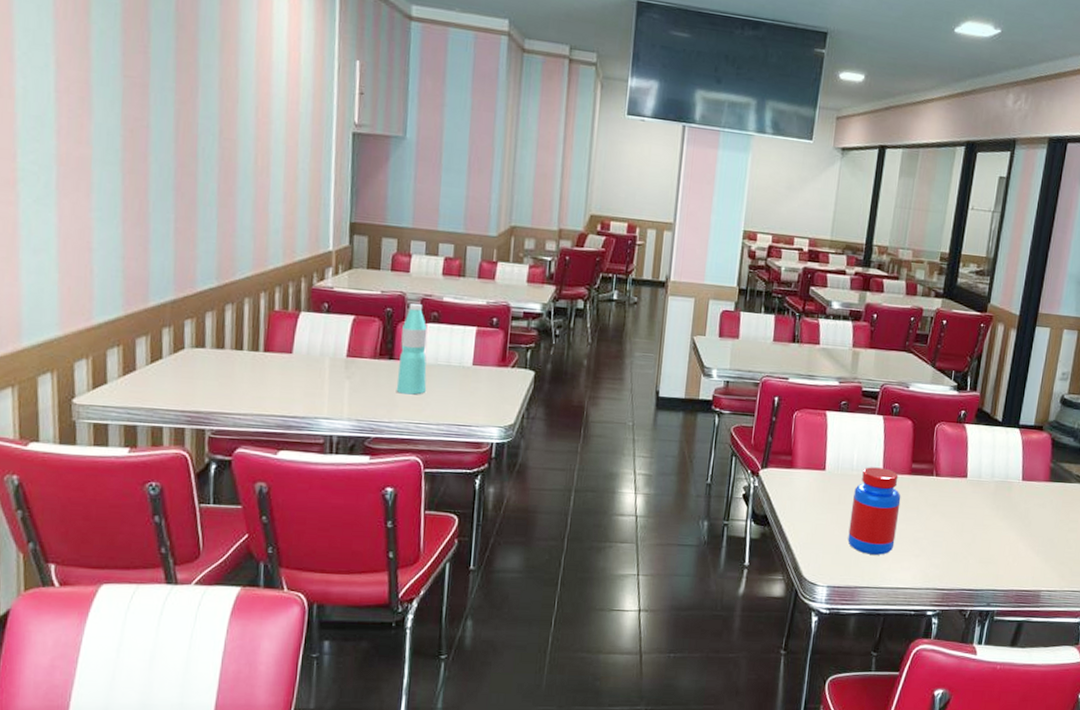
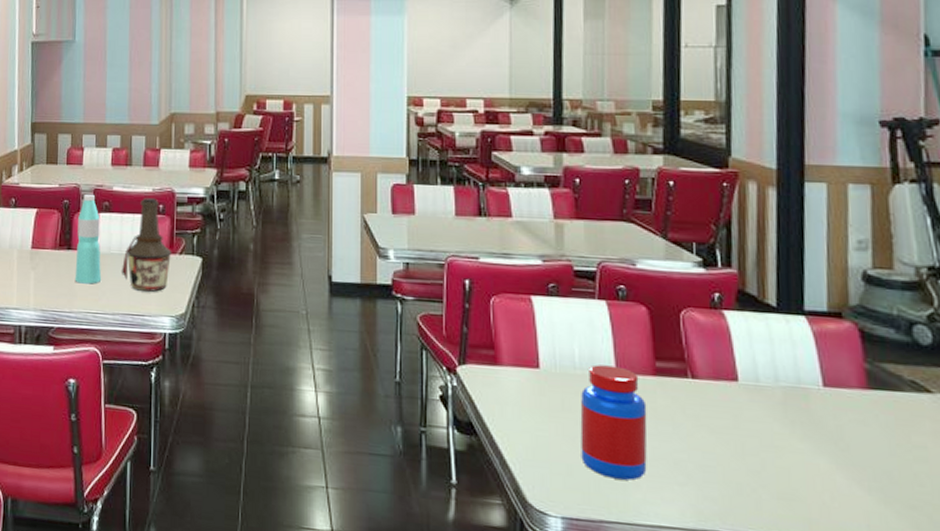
bottle: none [448,310,504,403] -> present [121,198,172,292]

